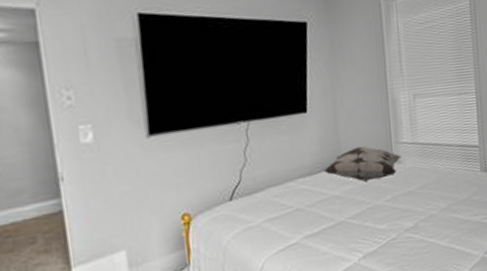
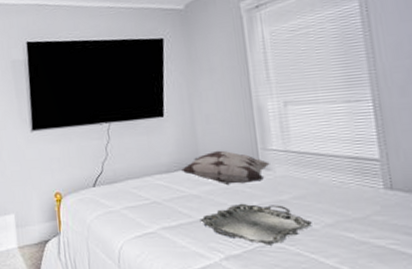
serving tray: none [341,196,432,237] -> present [199,203,312,245]

